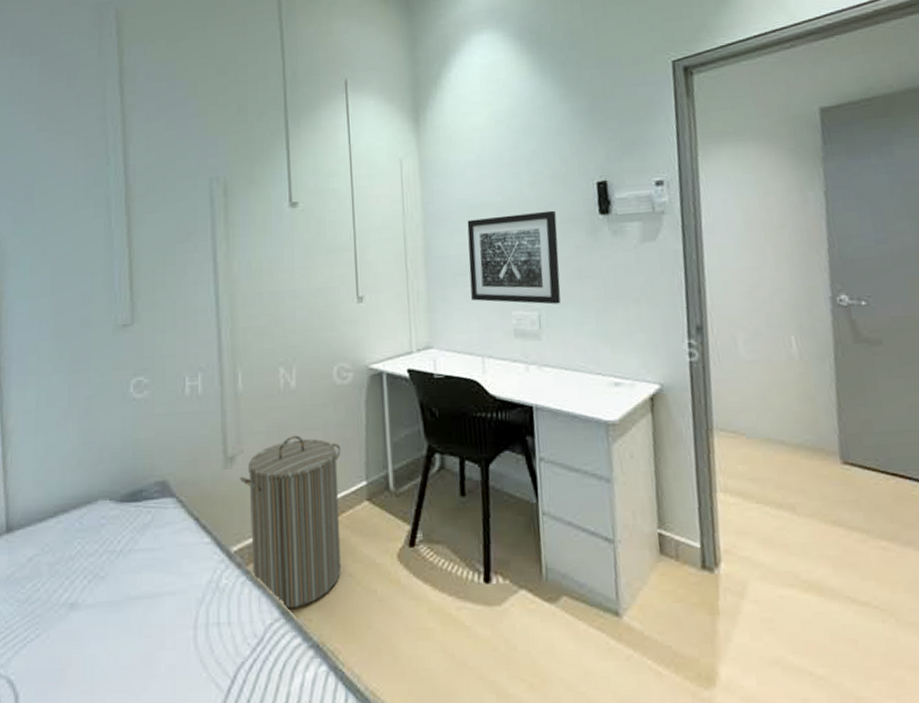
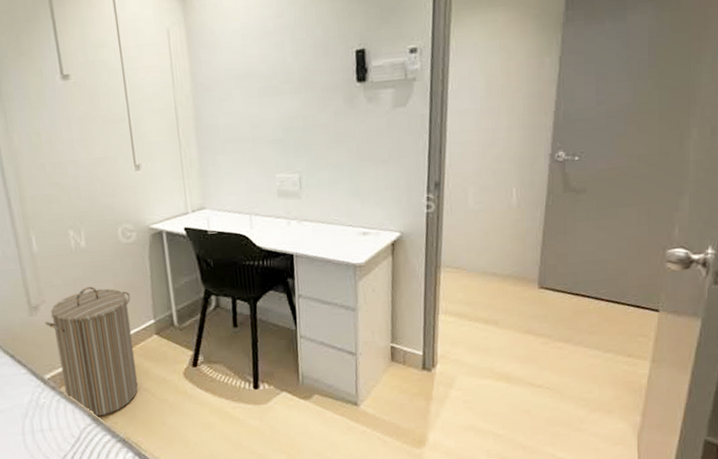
wall art: present [467,210,561,305] -> none [234,79,319,167]

